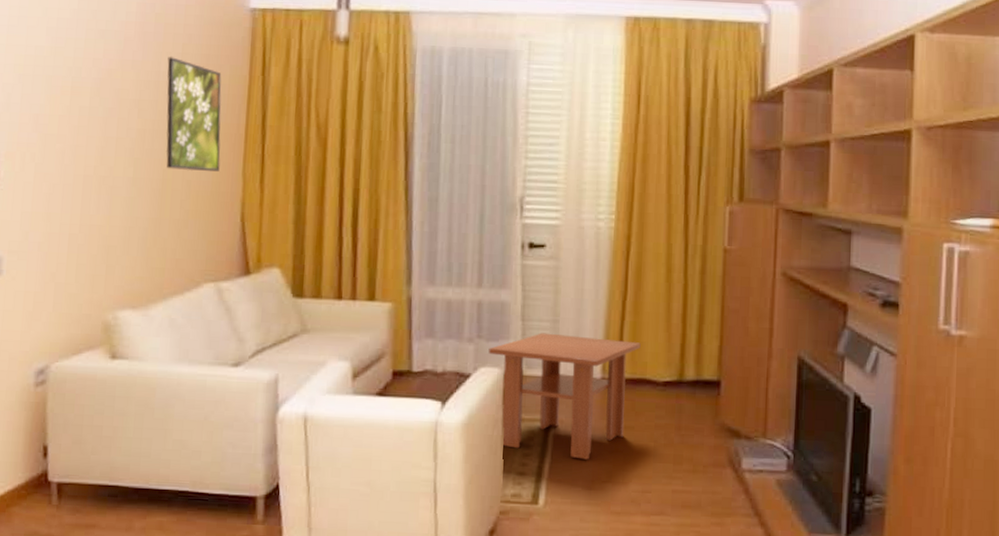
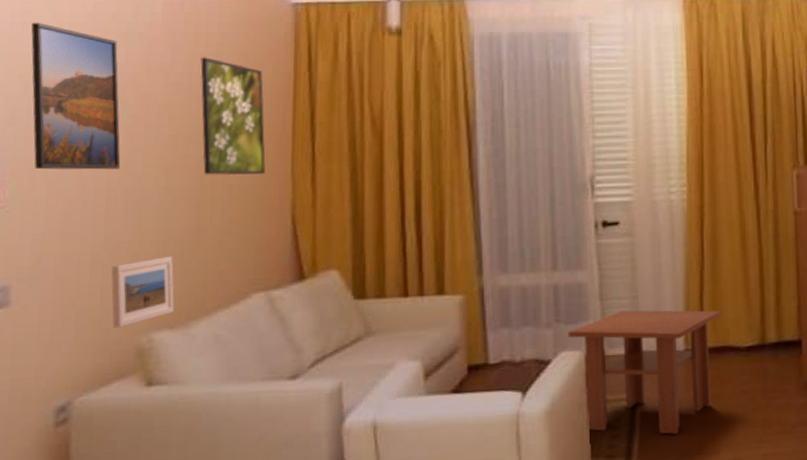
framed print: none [24,16,97,158] -> present [31,22,121,170]
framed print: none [84,242,137,304] -> present [111,257,174,328]

